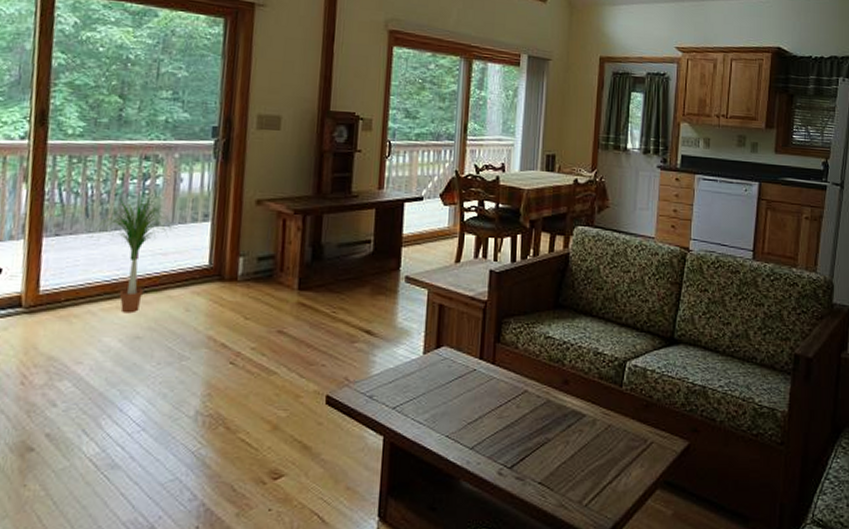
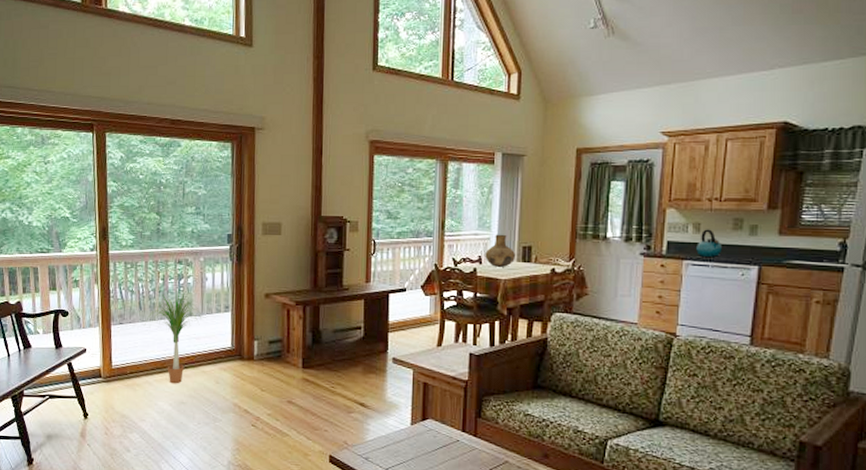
vase: none [508,140,540,177] -> present [485,234,516,268]
kettle: none [707,144,728,172] -> present [696,229,722,257]

